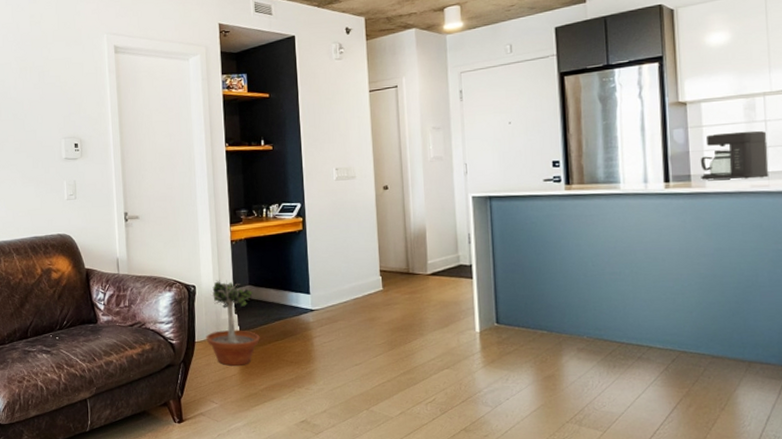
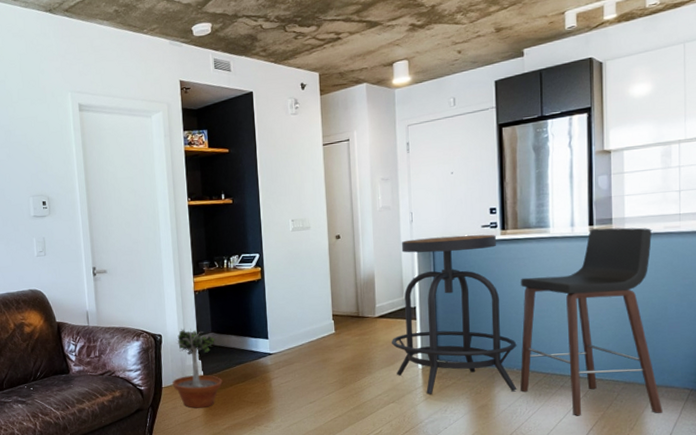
bar stool: none [444,189,588,361] -> present [391,234,517,395]
bar stool: none [589,185,758,393] -> present [520,227,663,416]
coffee maker: present [700,130,769,180] -> none [621,175,681,223]

